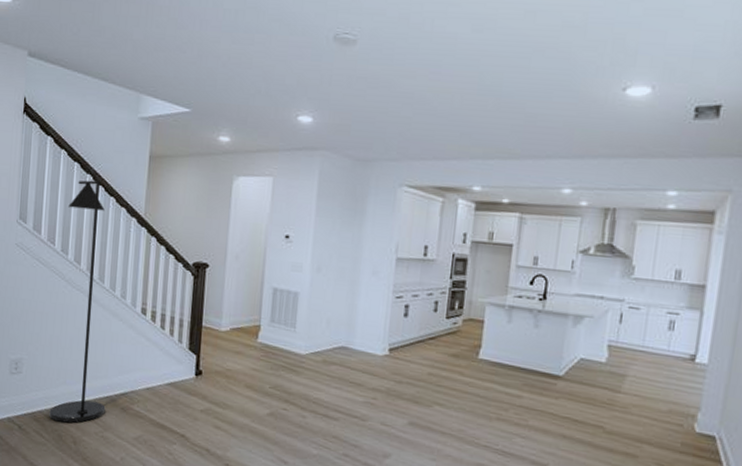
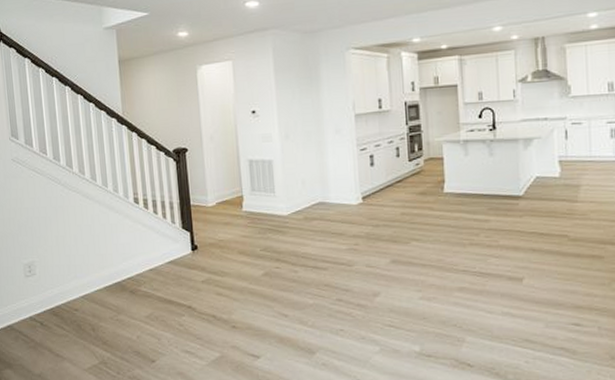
floor lamp: present [49,180,106,423] -> none [53,91,116,313]

